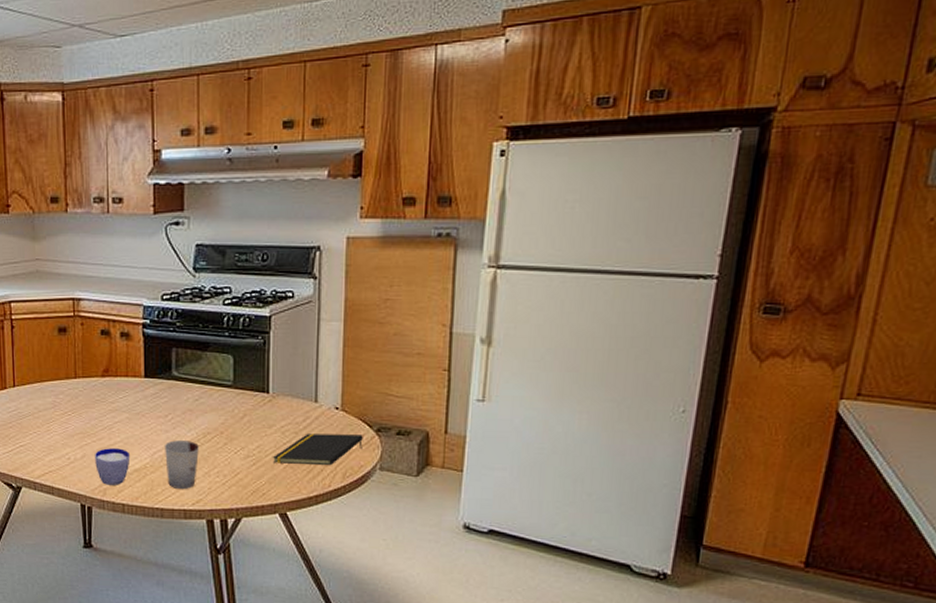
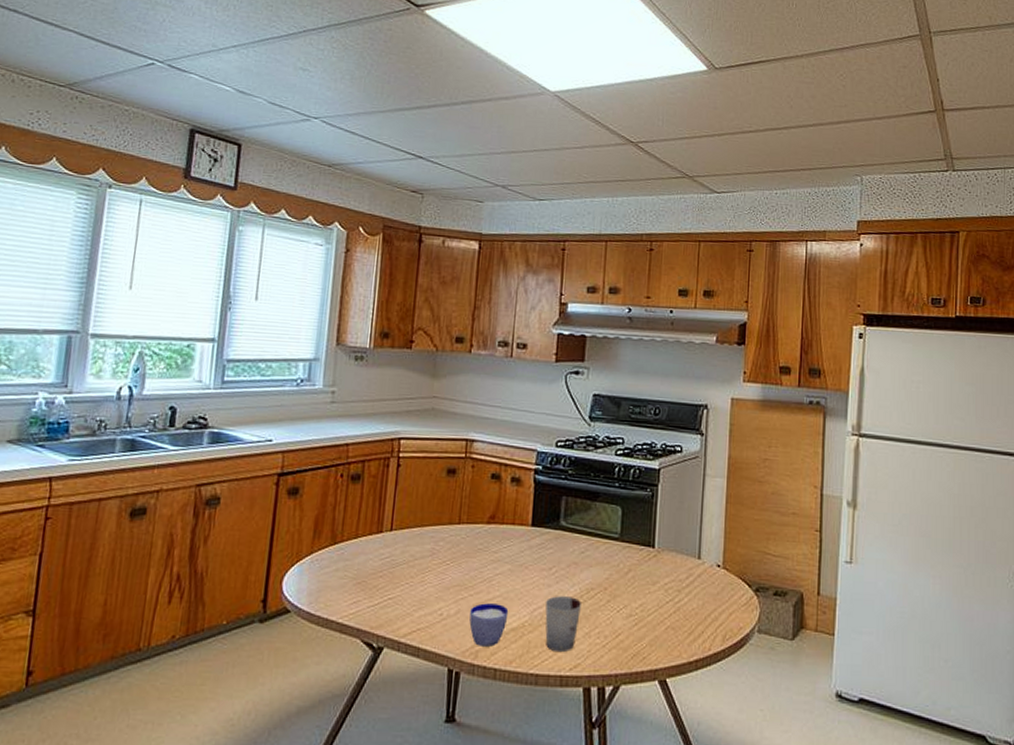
notepad: present [272,434,363,466] -> none [654,592,743,628]

